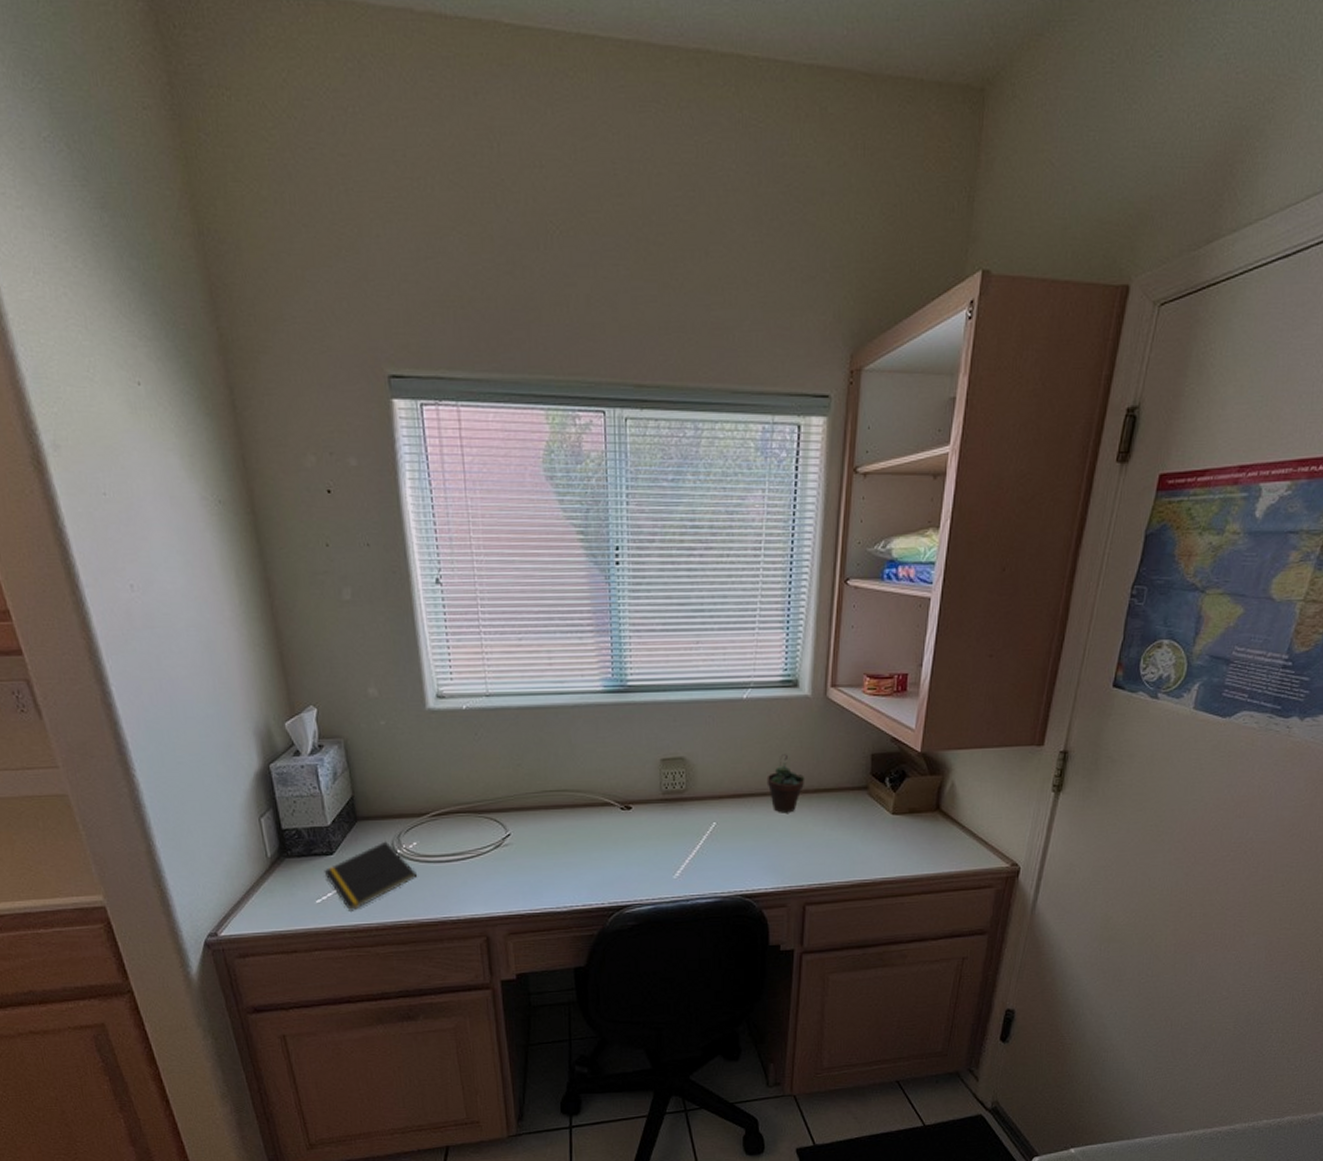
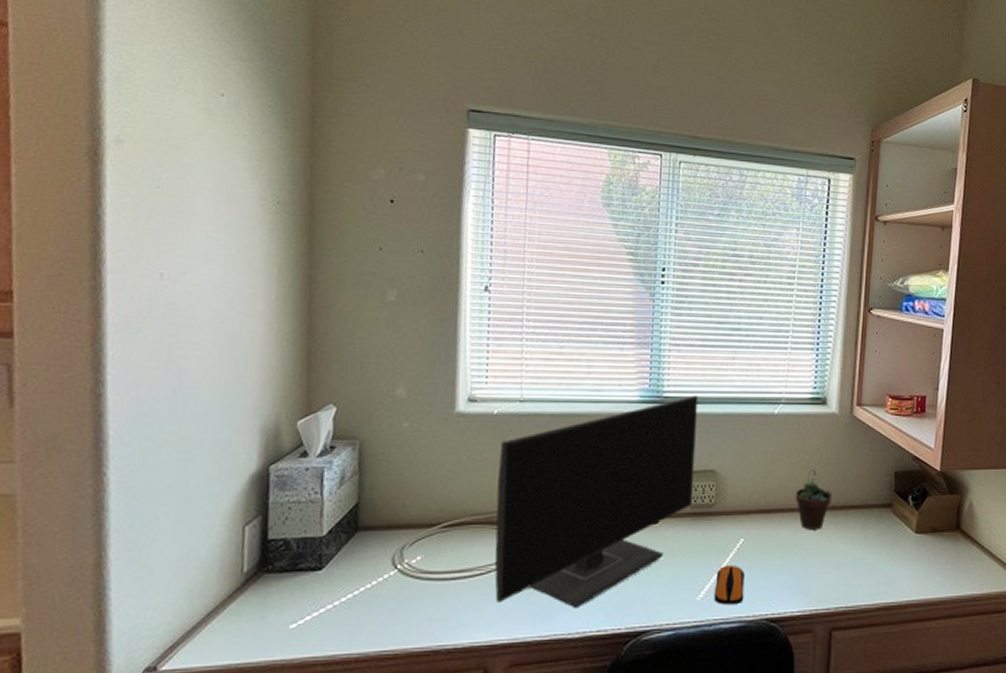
notepad: present [324,841,418,911] -> none [306,554,416,639]
monitor: none [473,683,664,886] -> present [494,395,699,608]
computer mouse: none [689,846,719,883] -> present [713,564,745,605]

